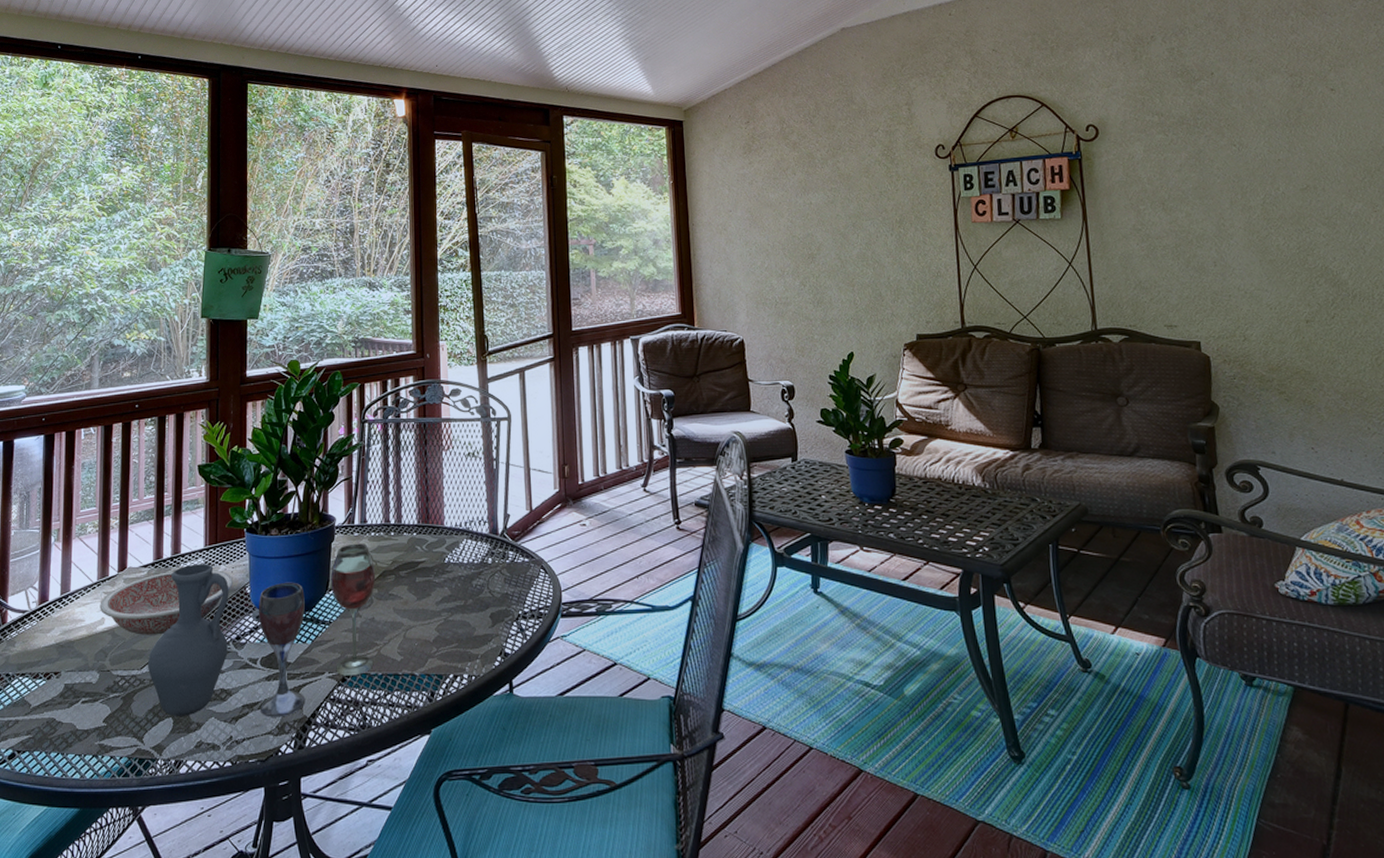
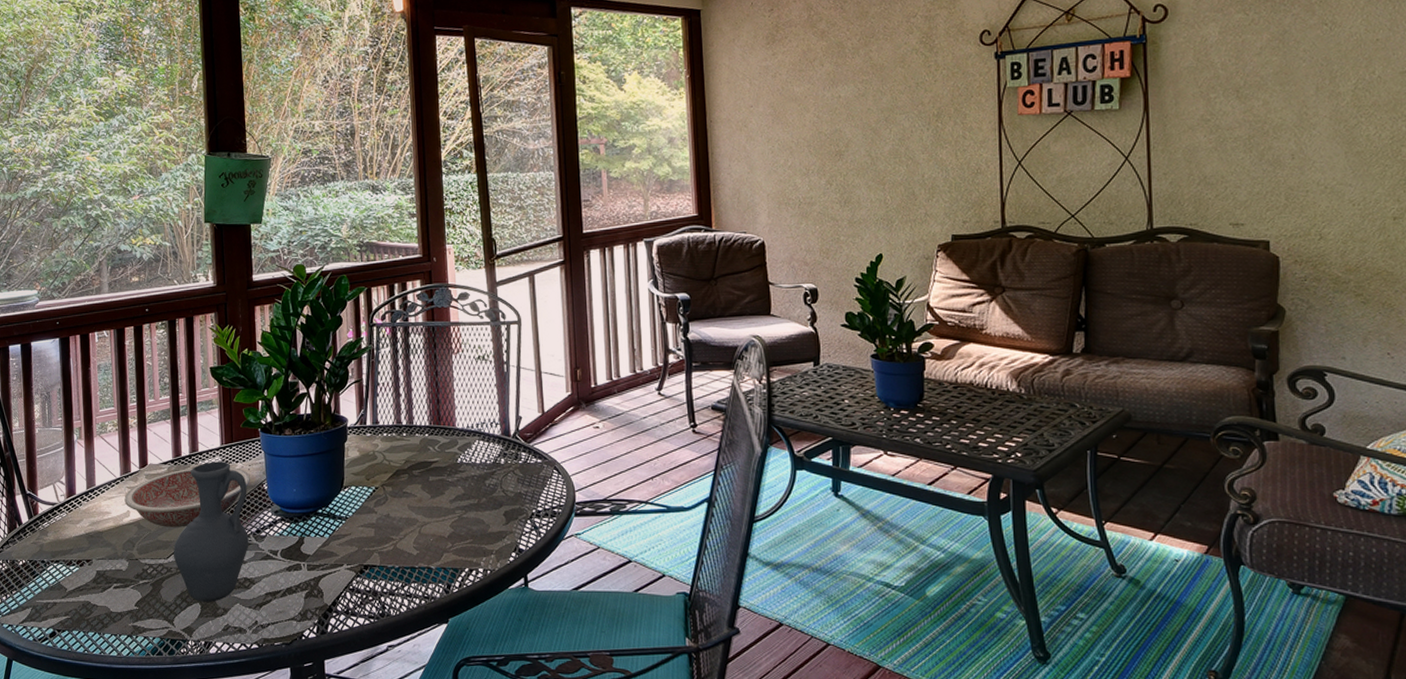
cup: present [258,582,306,717] -> none [276,479,326,605]
wineglass: present [331,543,376,676] -> none [345,443,391,568]

